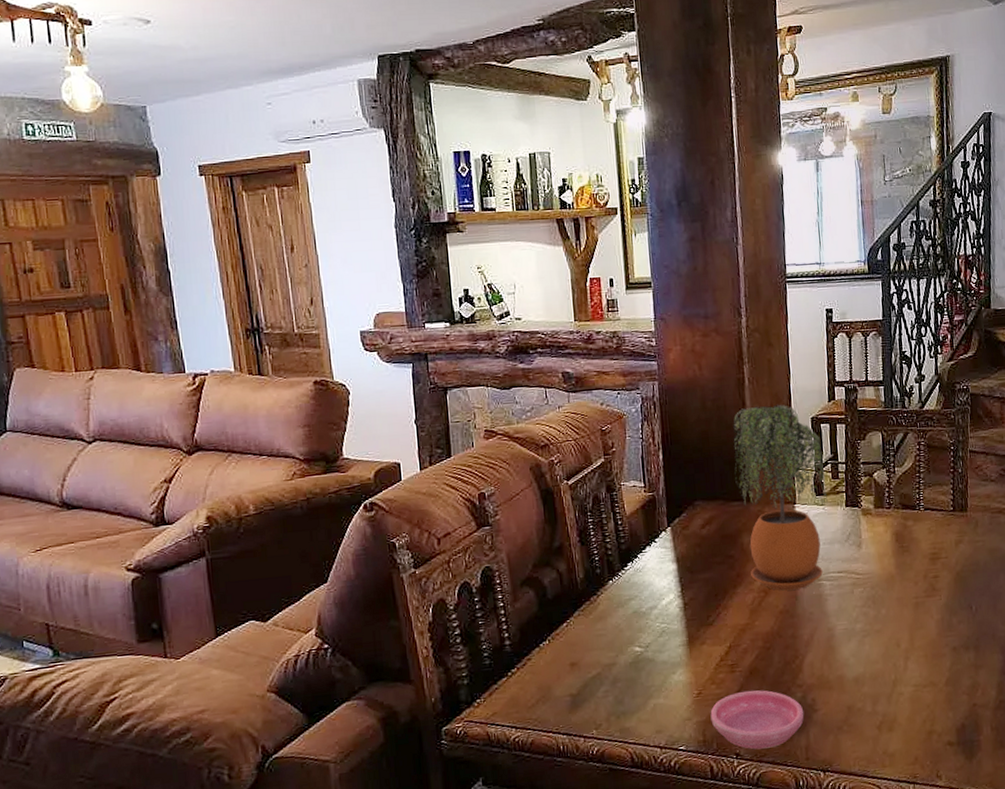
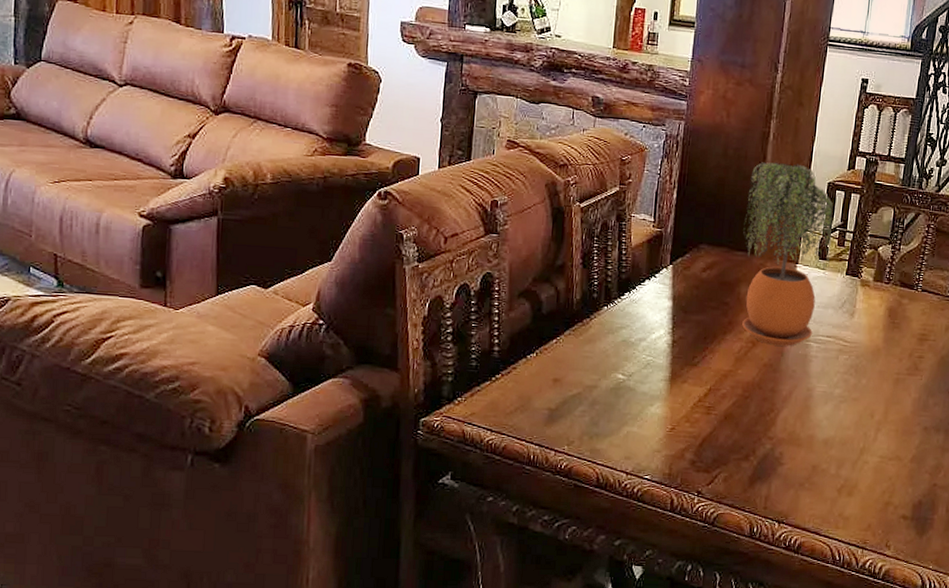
saucer: present [710,690,804,750] -> none [679,434,770,492]

